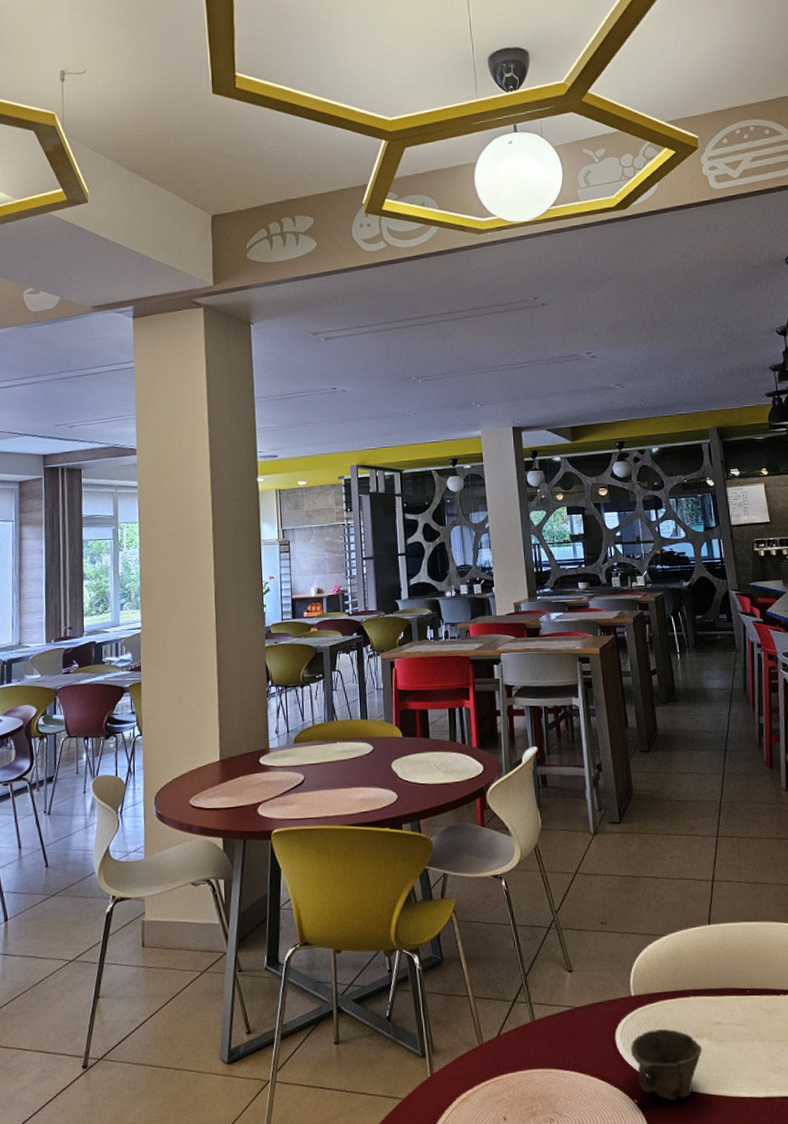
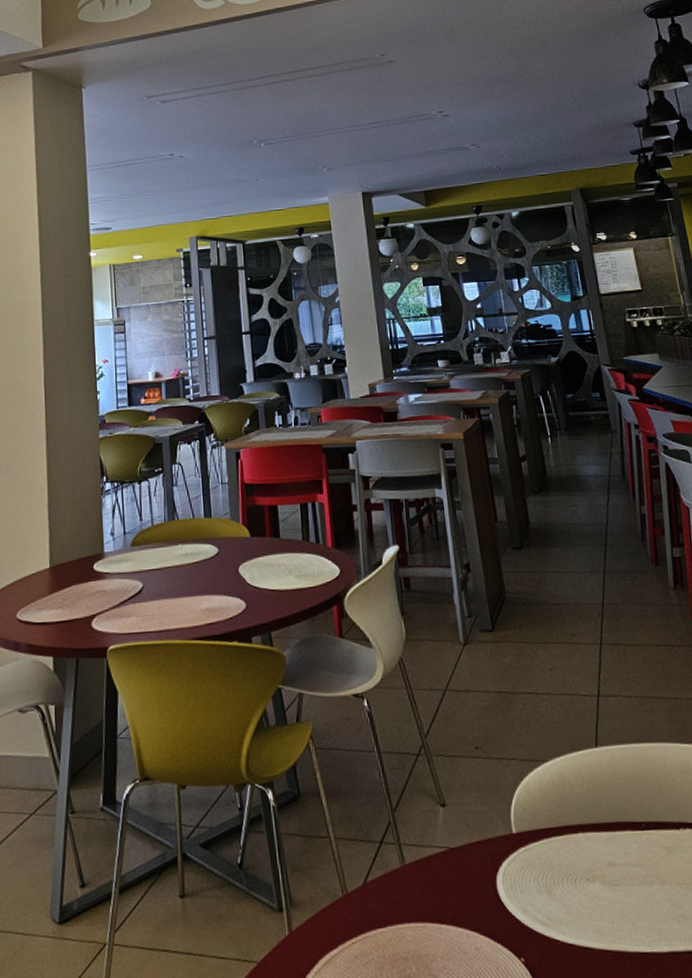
cup: present [630,1029,703,1100] -> none [513,872,596,958]

